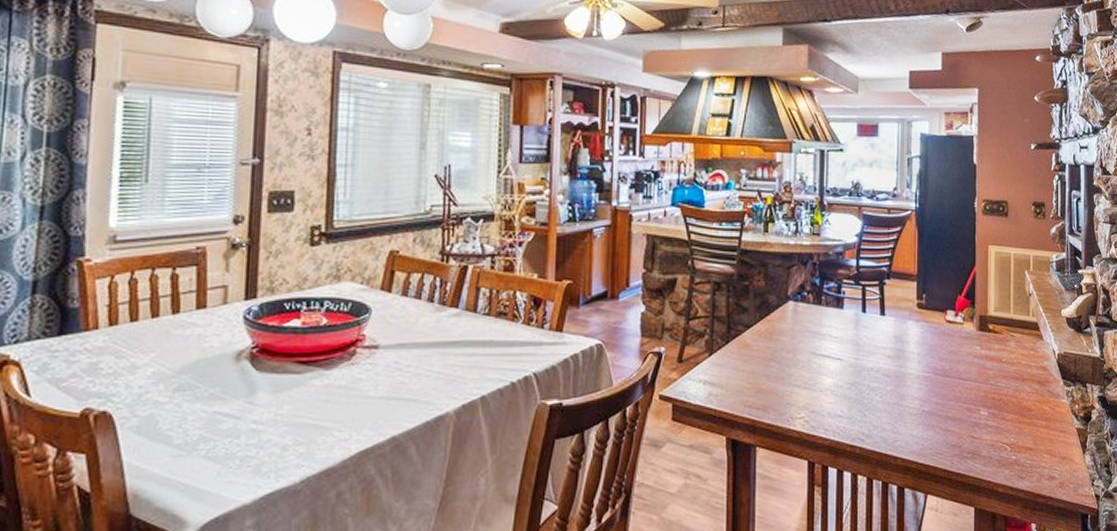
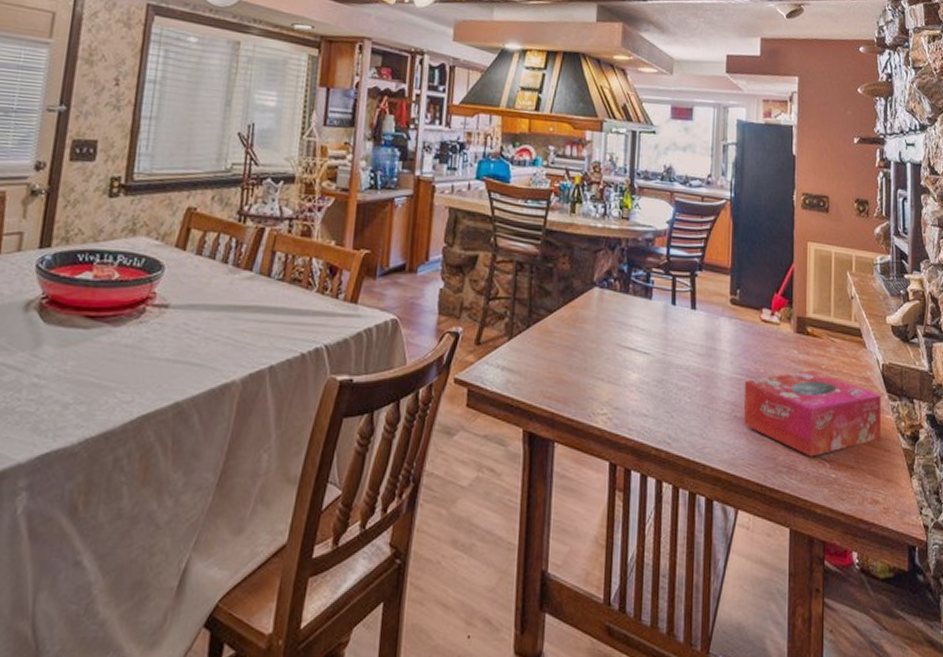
tissue box: none [930,364,1057,442] -> present [743,370,881,457]

